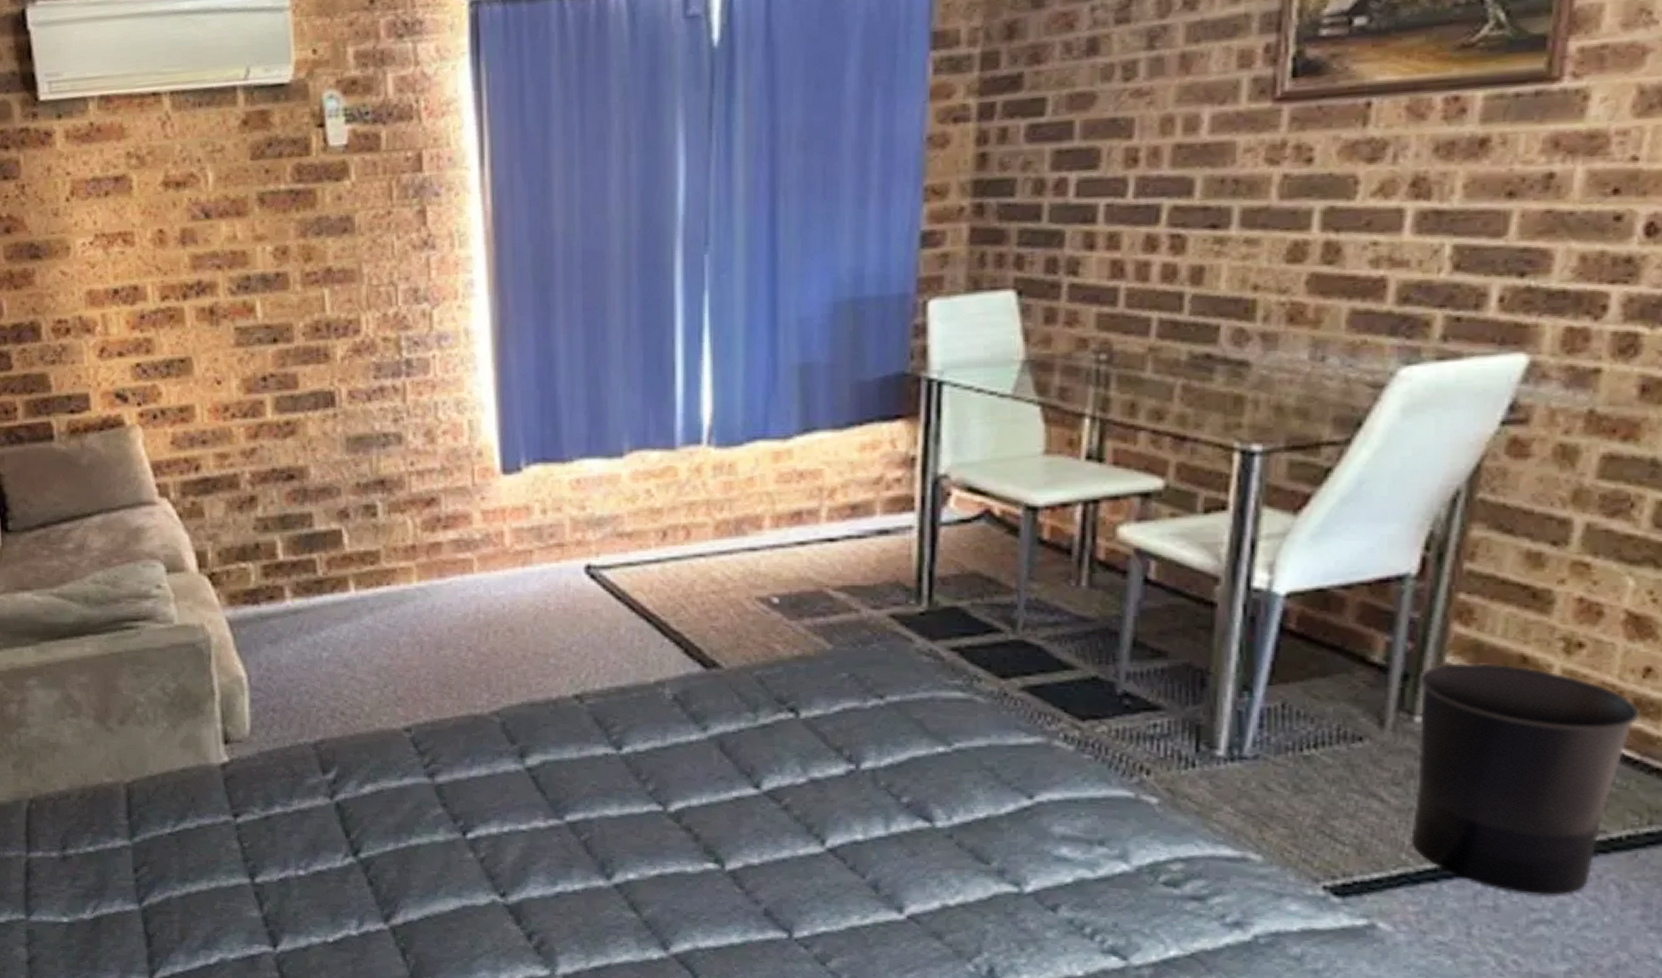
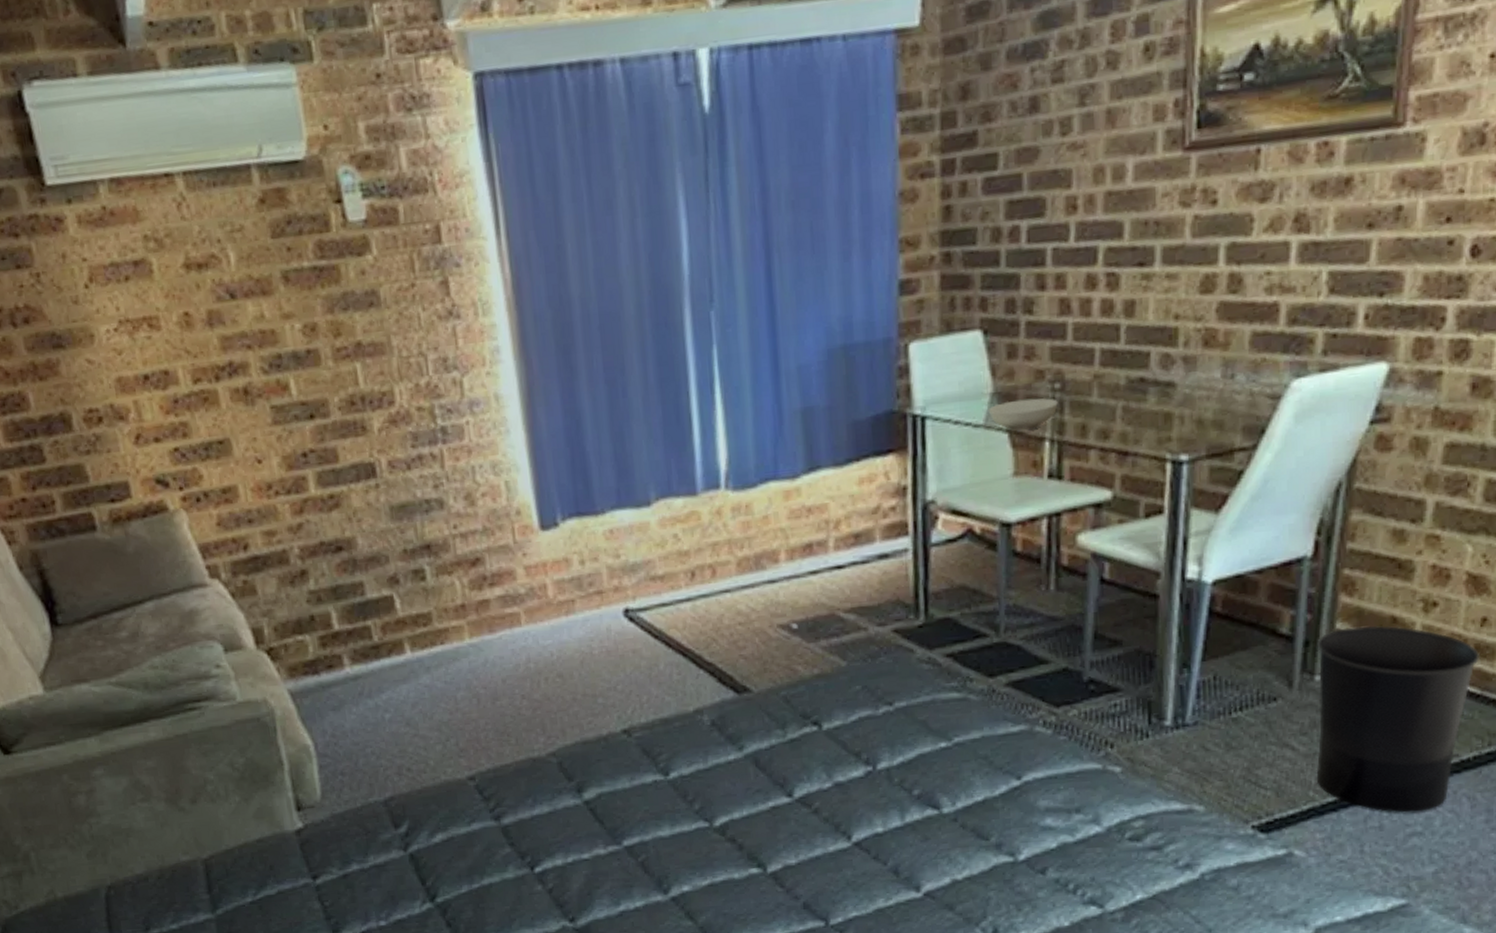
bowl: none [1017,369,1103,405] -> present [988,398,1058,432]

